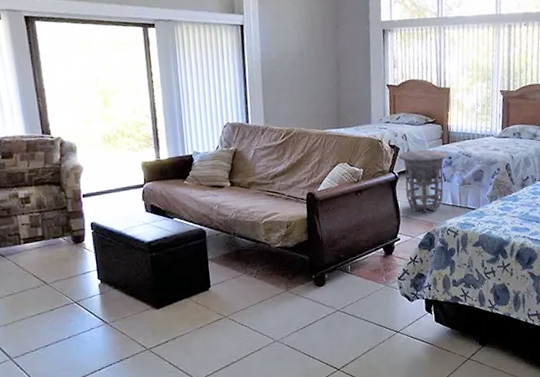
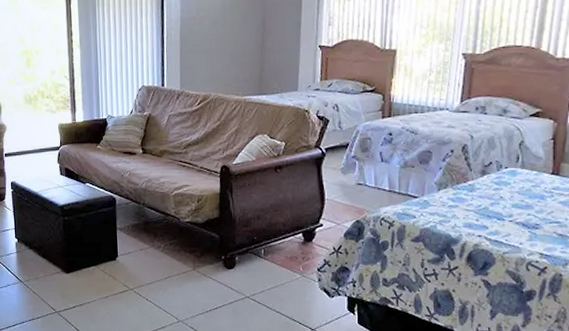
side table: present [398,149,449,212] -> none [327,123,389,196]

